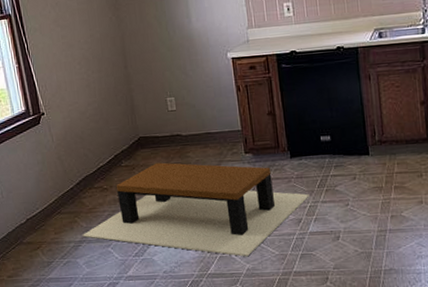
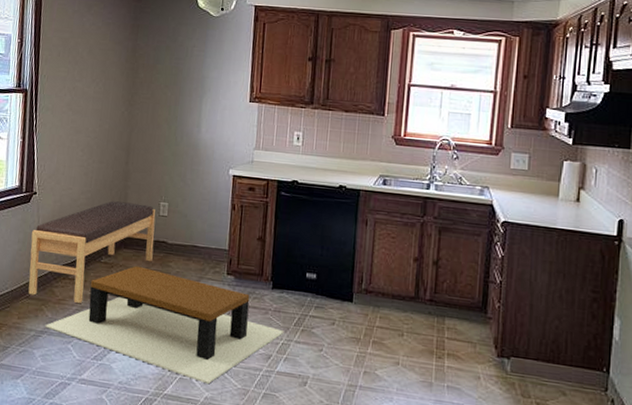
bench: none [49,103,171,210] -> present [28,201,156,303]

